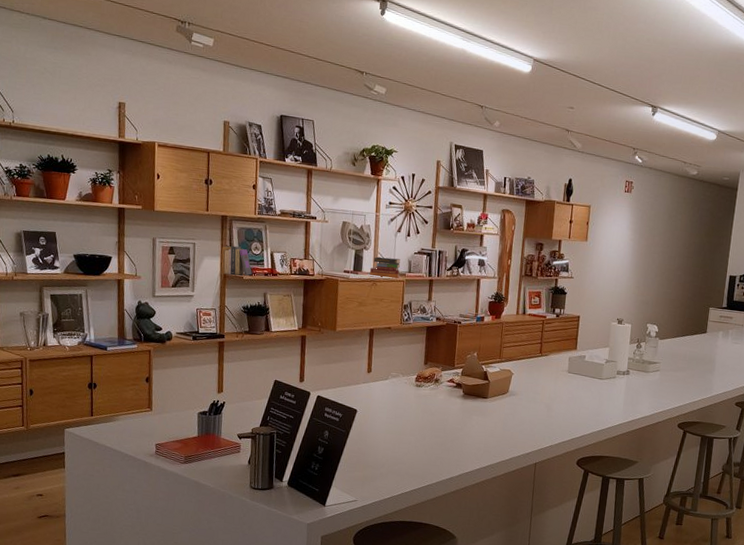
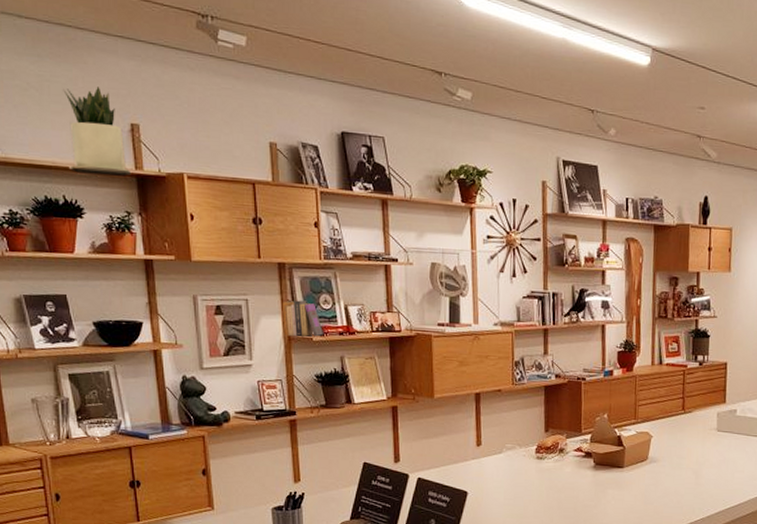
planter: none [69,73,116,143] -> present [63,87,132,177]
books: present [369,257,400,279] -> none [469,304,507,330]

